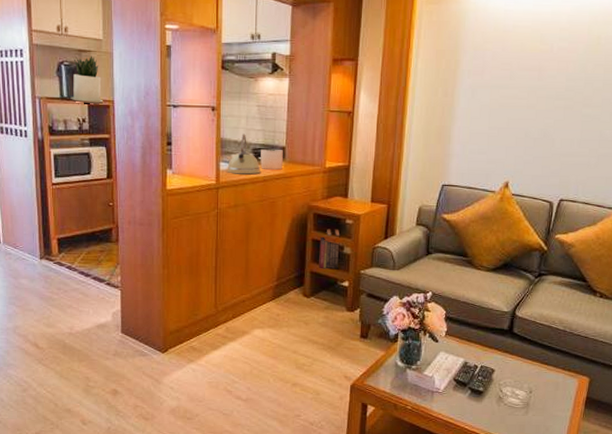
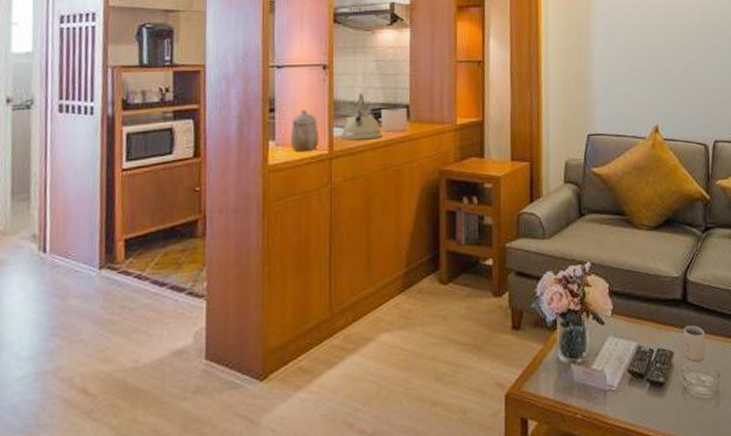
planter: present [70,55,104,104] -> none [151,16,193,70]
teapot: none [184,145,208,180] -> present [290,110,319,151]
mug: none [503,351,524,379] -> present [682,325,706,361]

